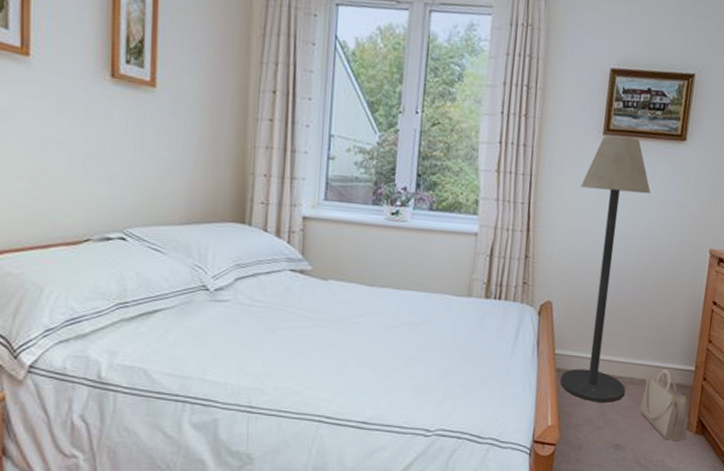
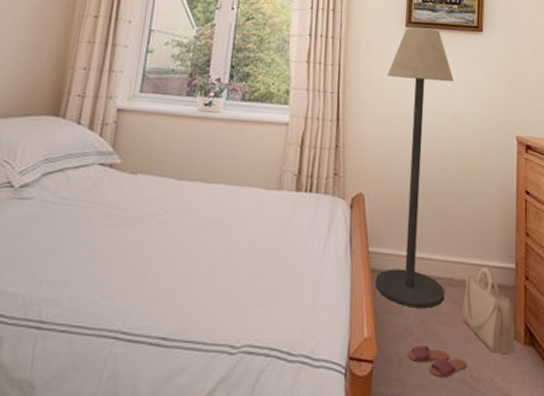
slippers: none [587,432,641,458] -> present [408,344,467,377]

